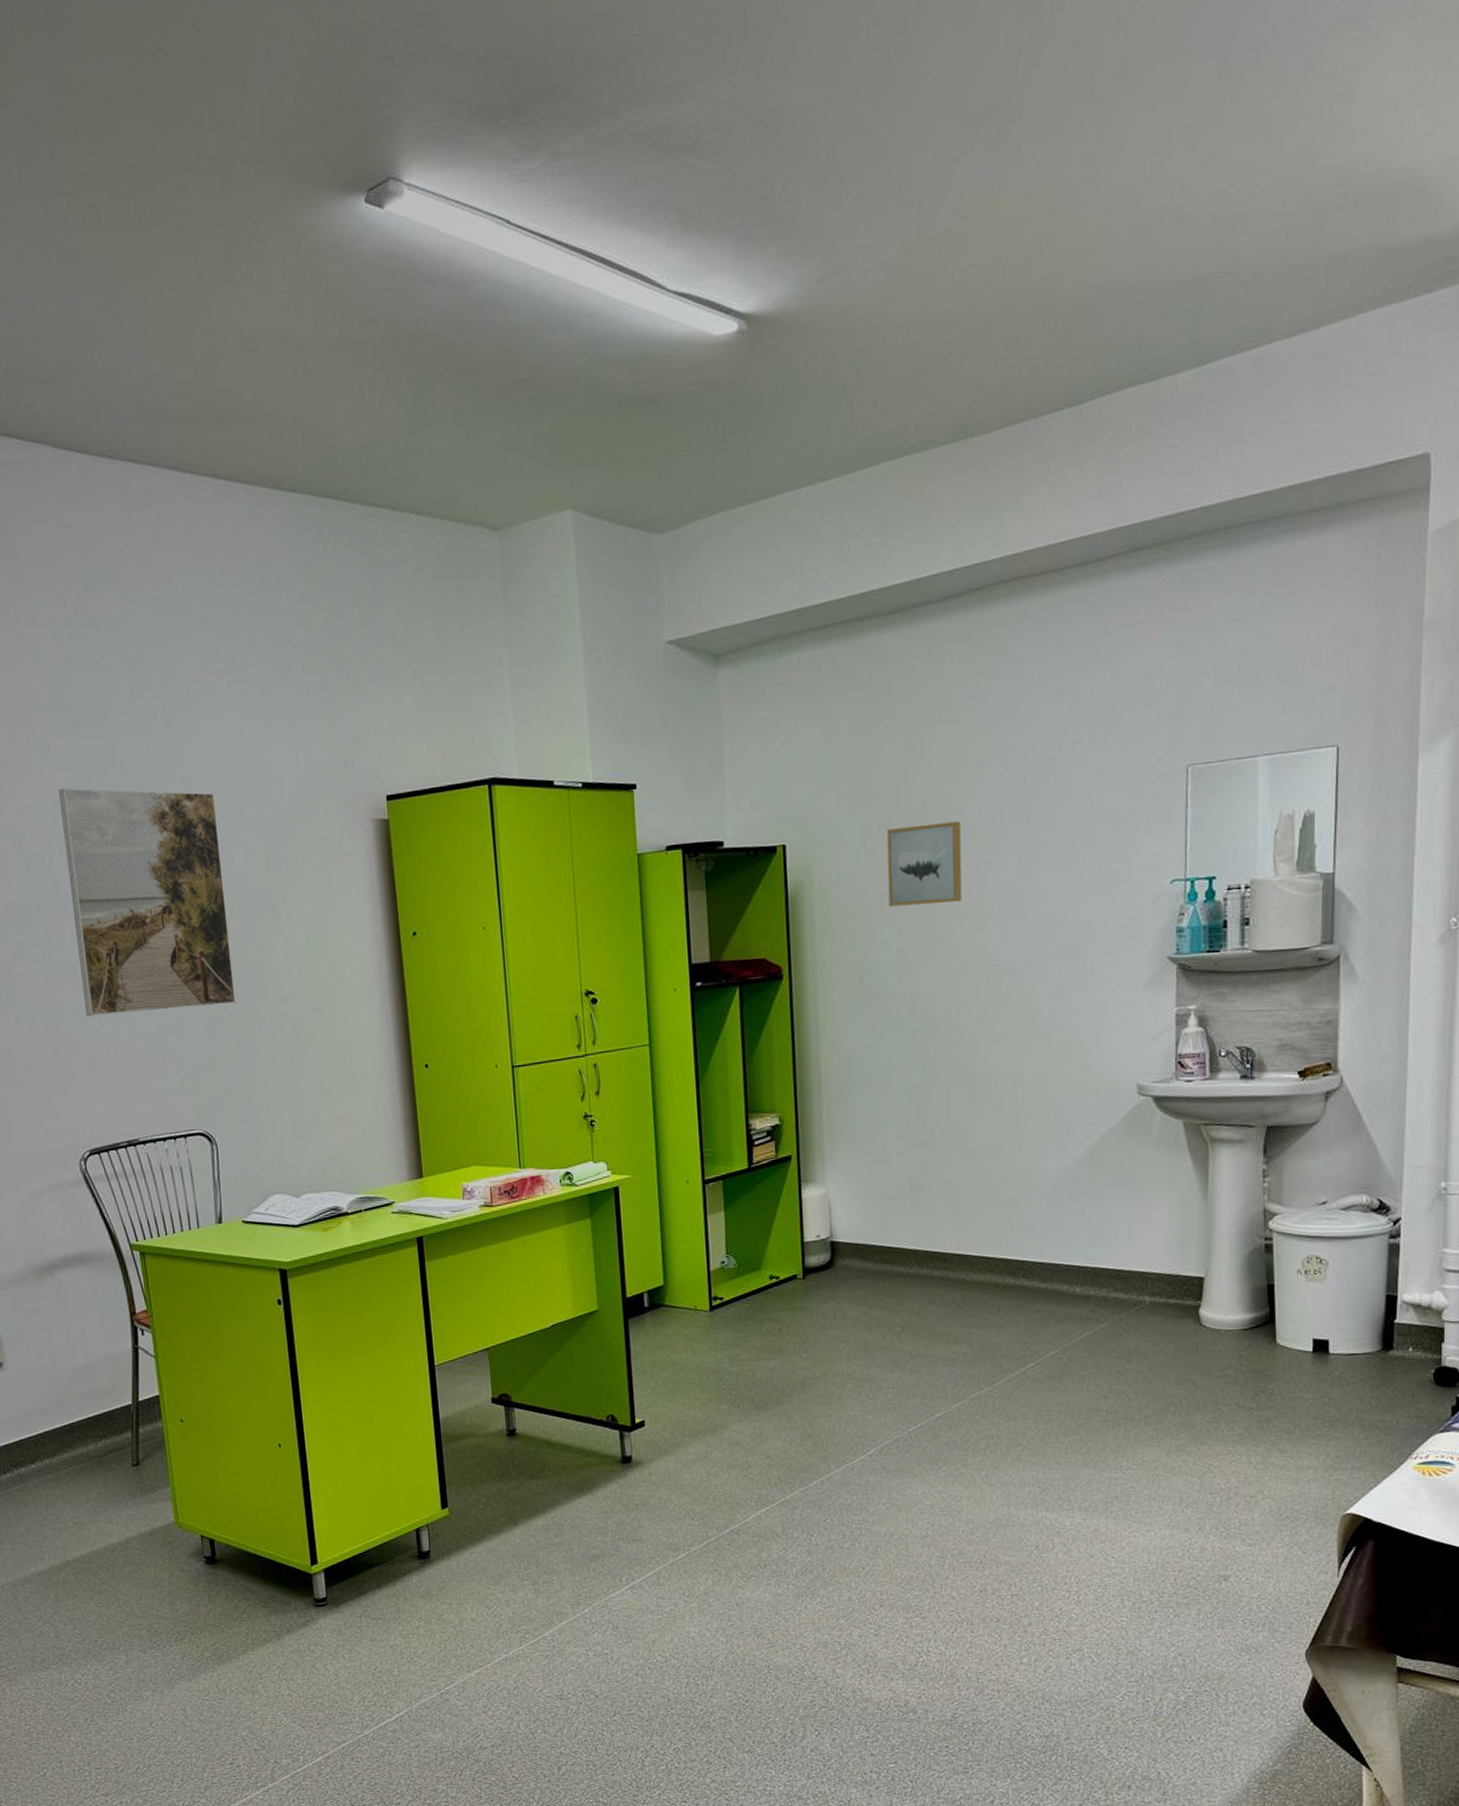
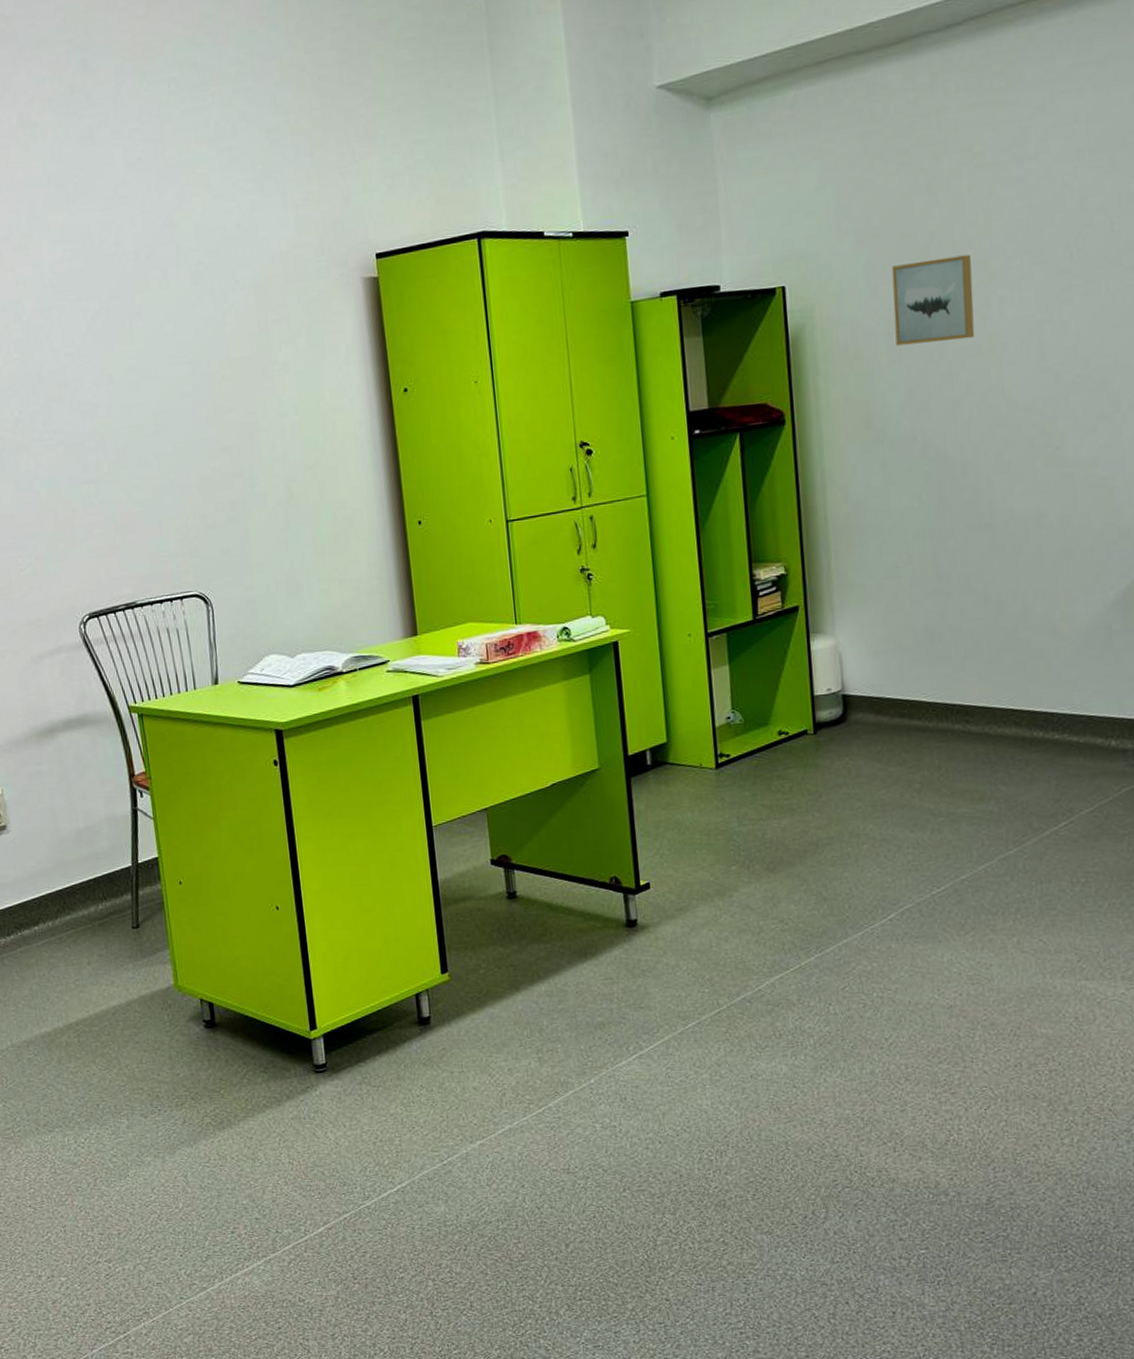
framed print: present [59,787,236,1016] -> none [57,257,230,482]

